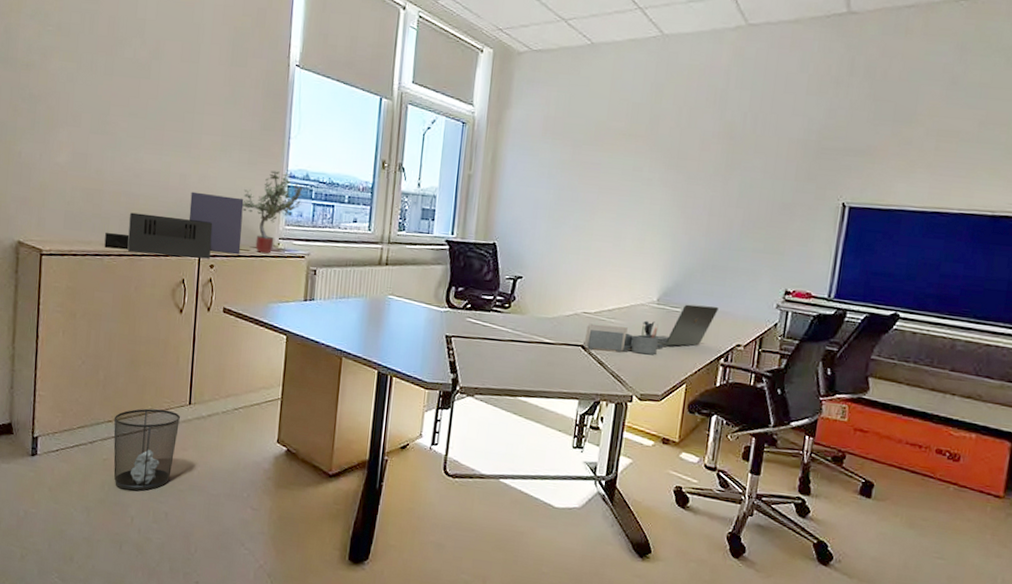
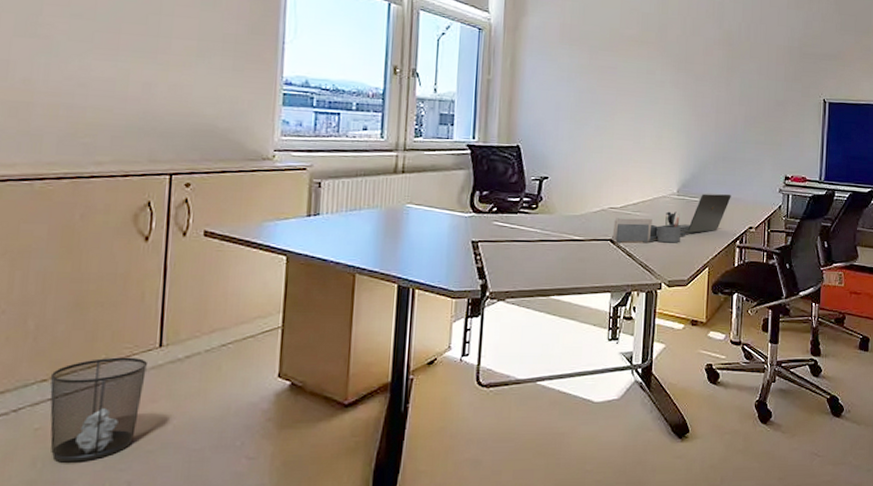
printer: present [104,212,213,259] -> none [35,127,188,177]
binder: present [189,191,244,255] -> none [155,102,229,171]
potted tree: present [241,171,303,255] -> none [224,78,302,168]

